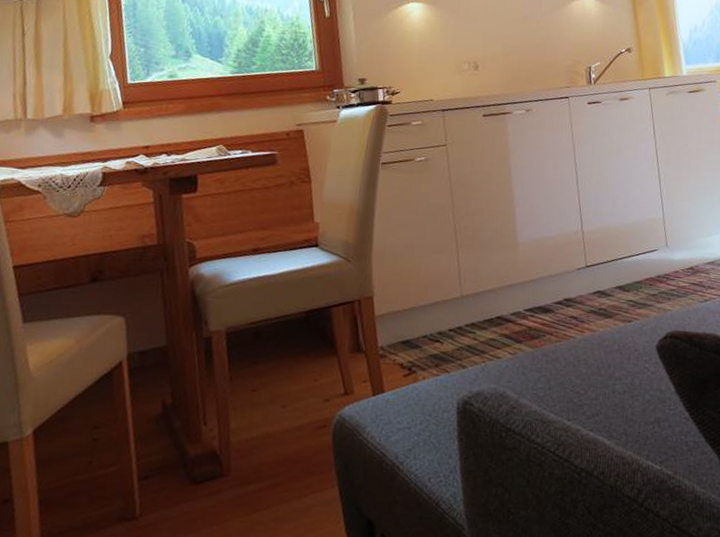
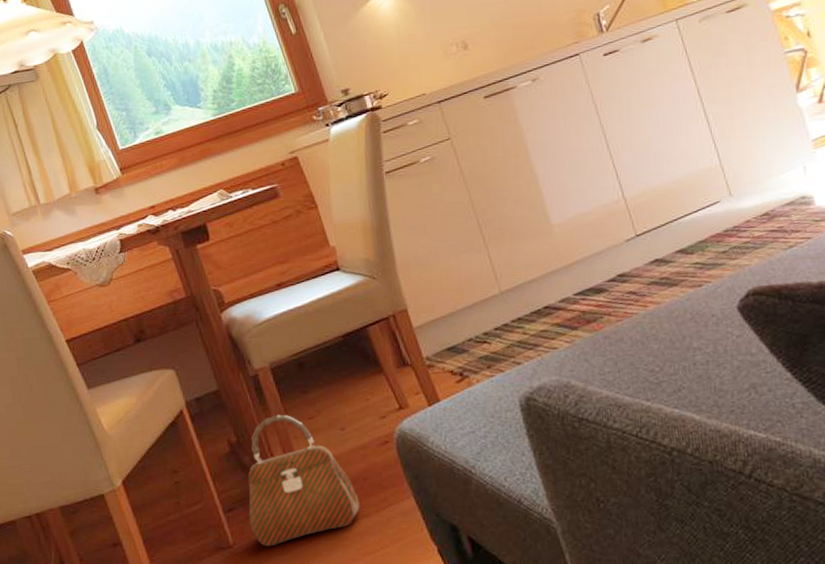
handbag: none [163,381,284,523] -> present [247,414,360,547]

